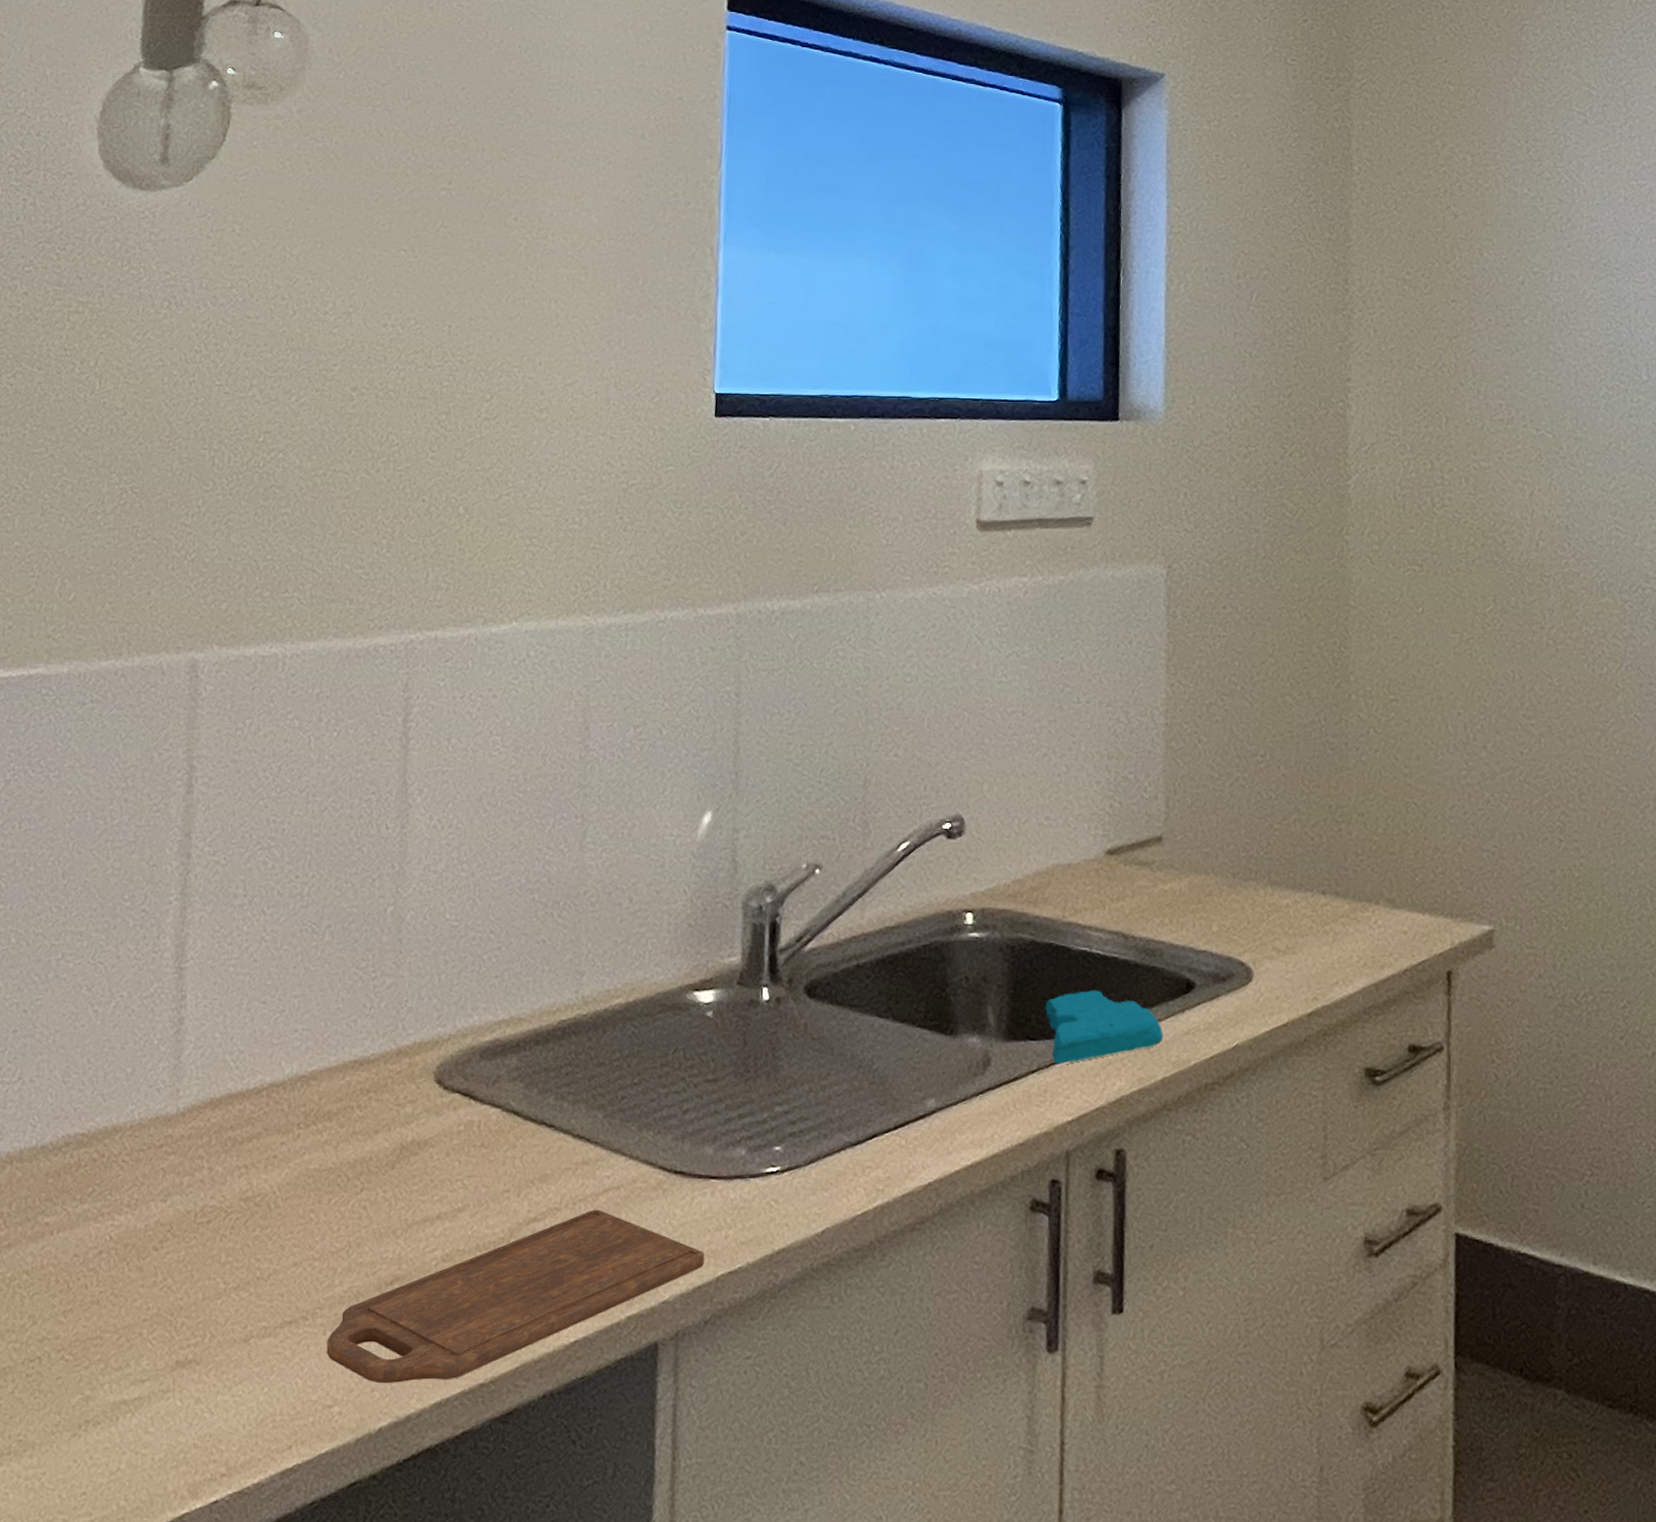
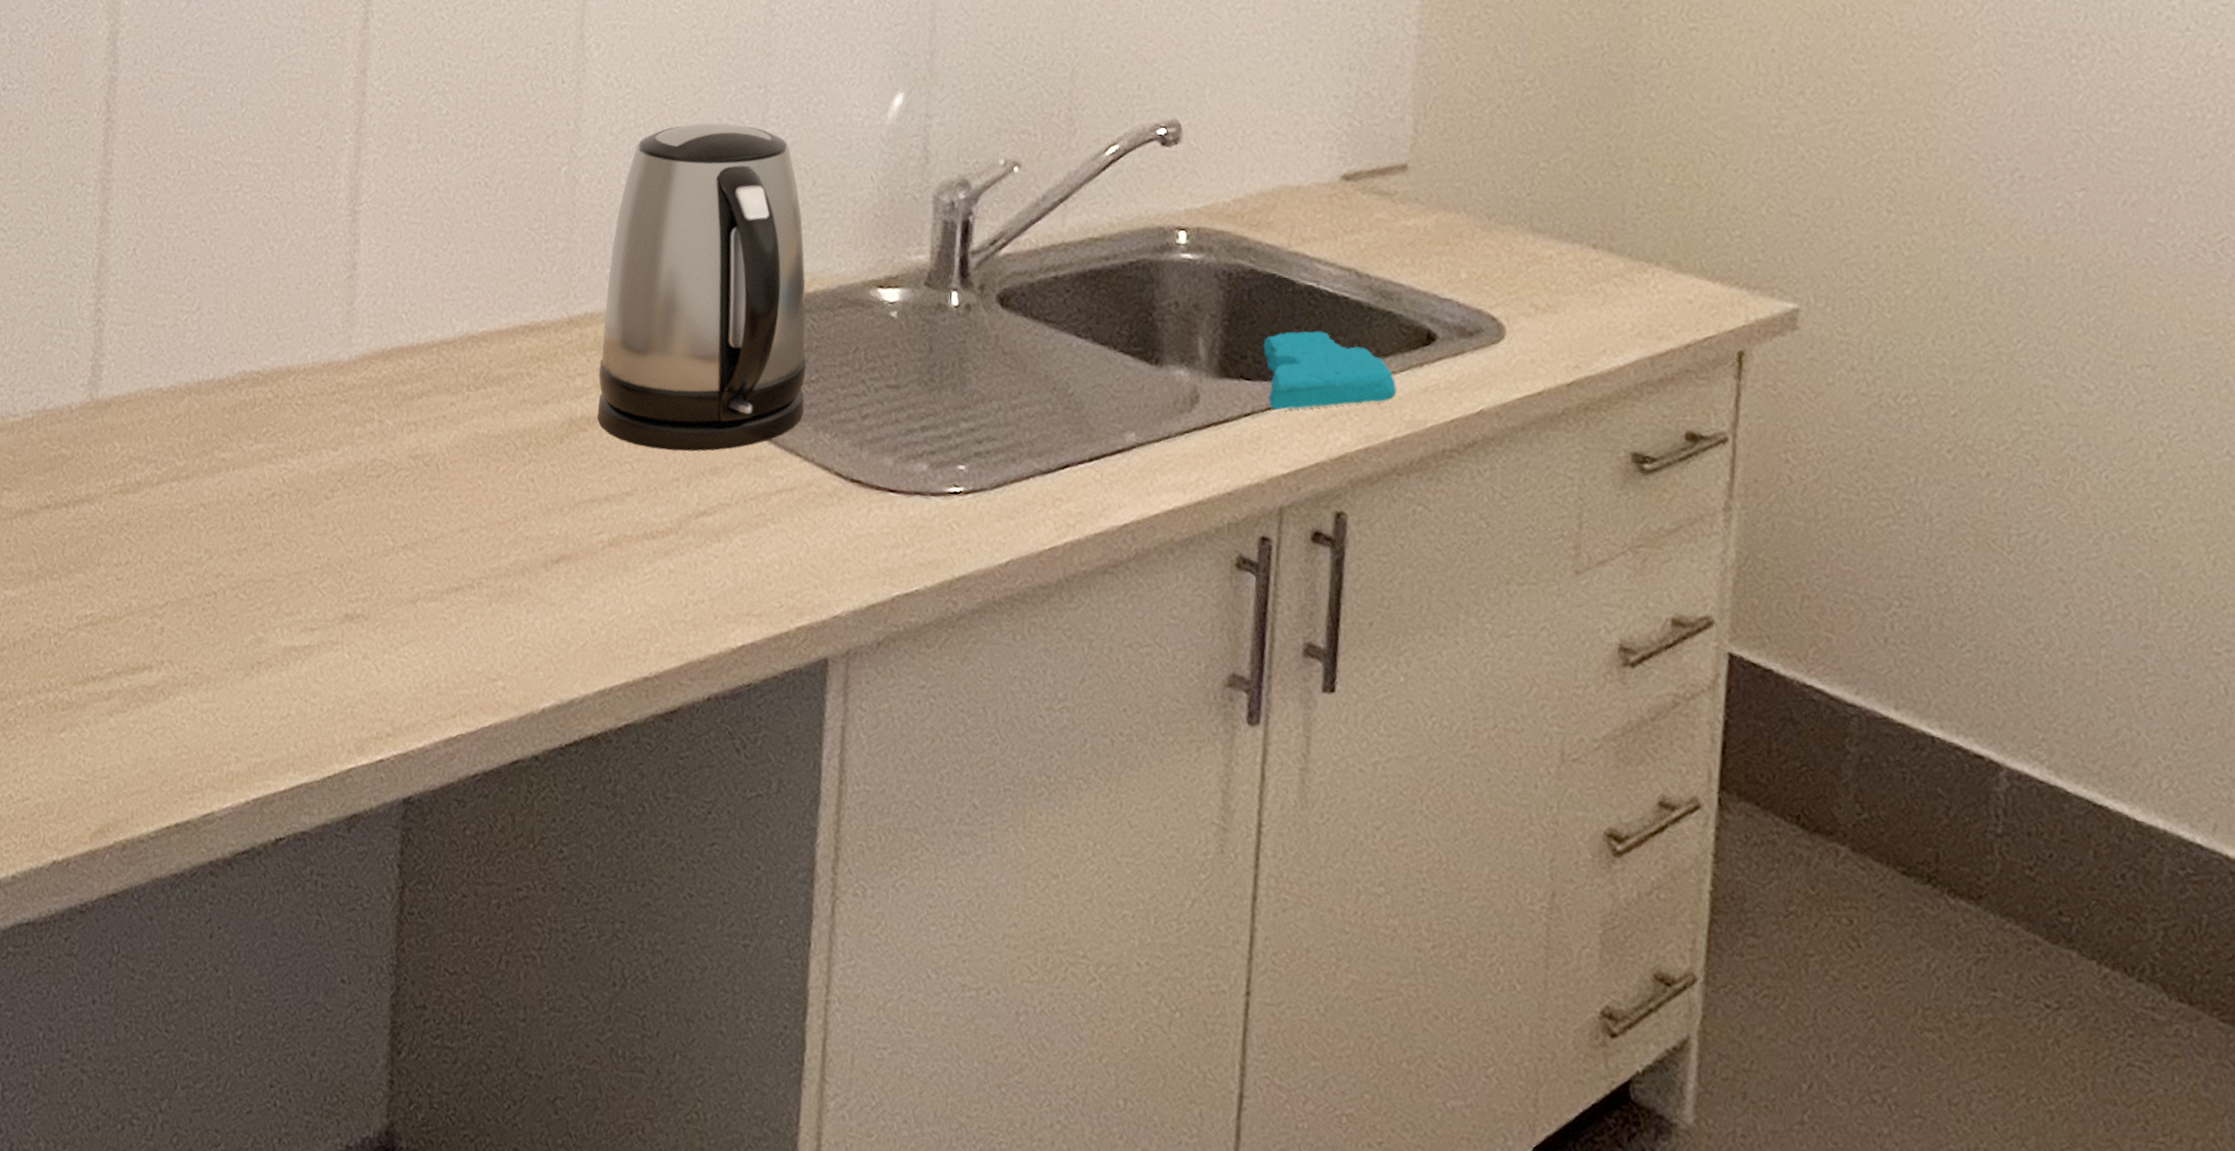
cutting board: present [326,1209,705,1384] -> none [491,509,880,669]
kettle: none [428,853,629,1164] -> present [597,122,807,452]

